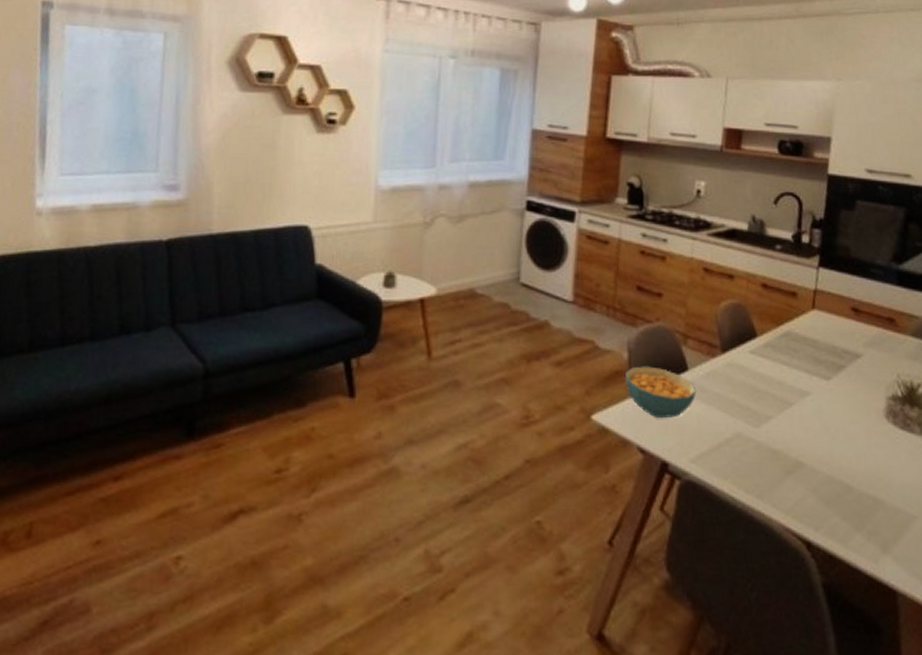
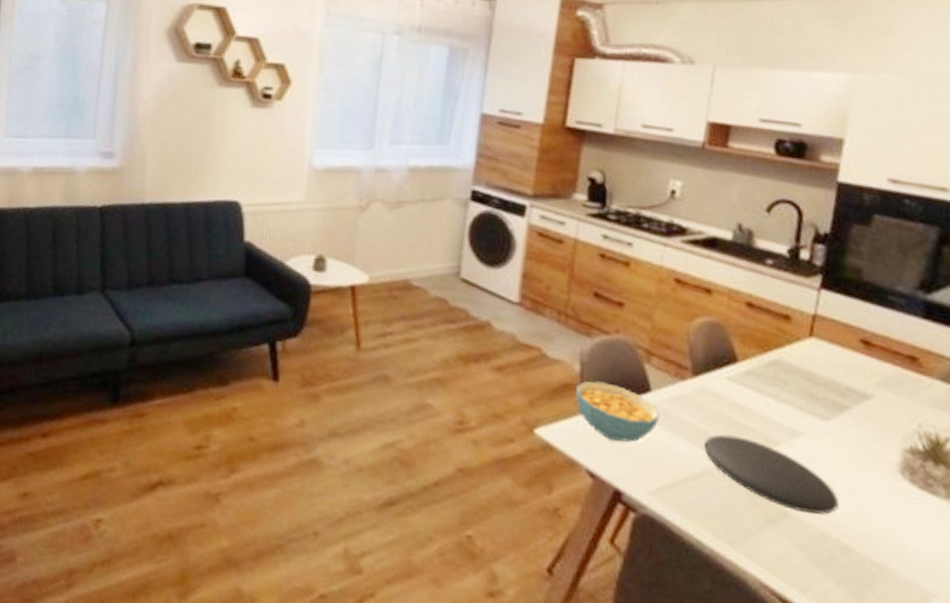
plate: none [733,401,841,461] -> present [704,434,838,515]

